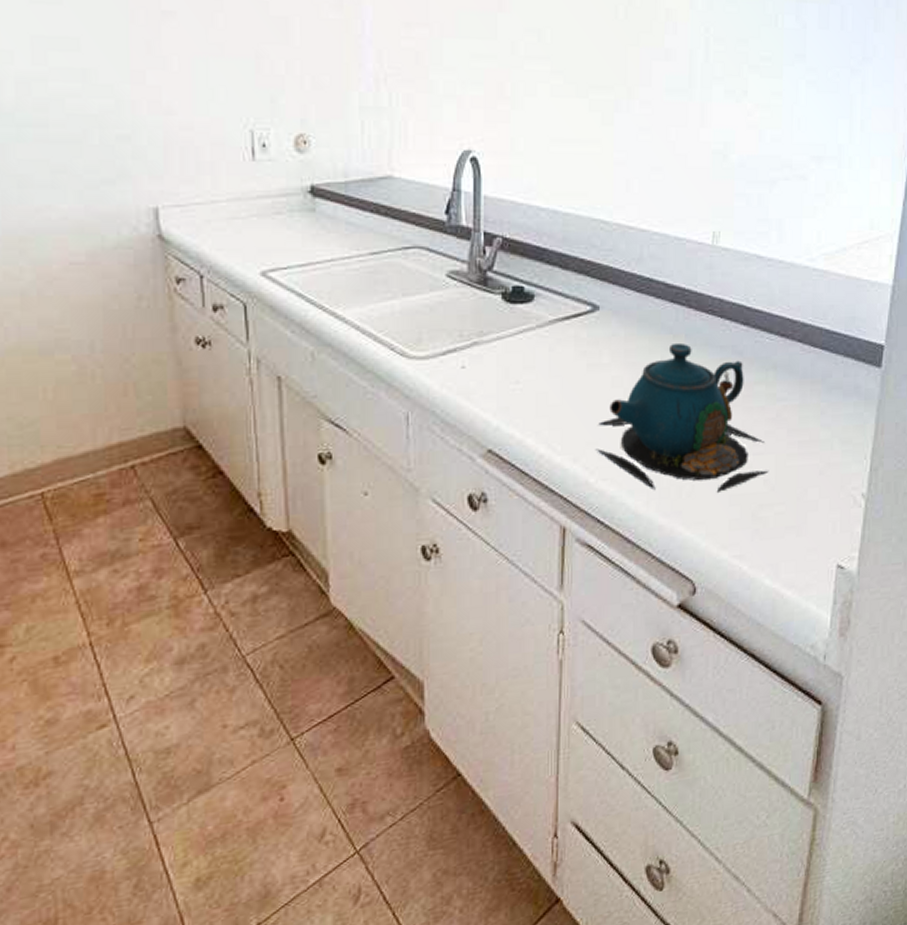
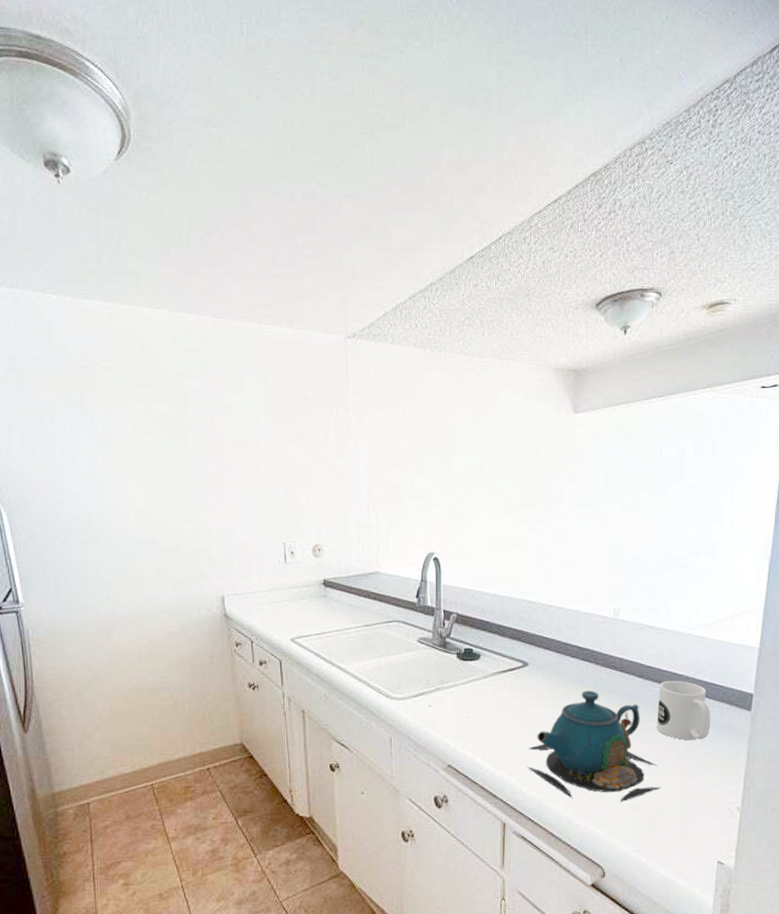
mug: none [764,329,832,408] -> present [656,681,711,741]

